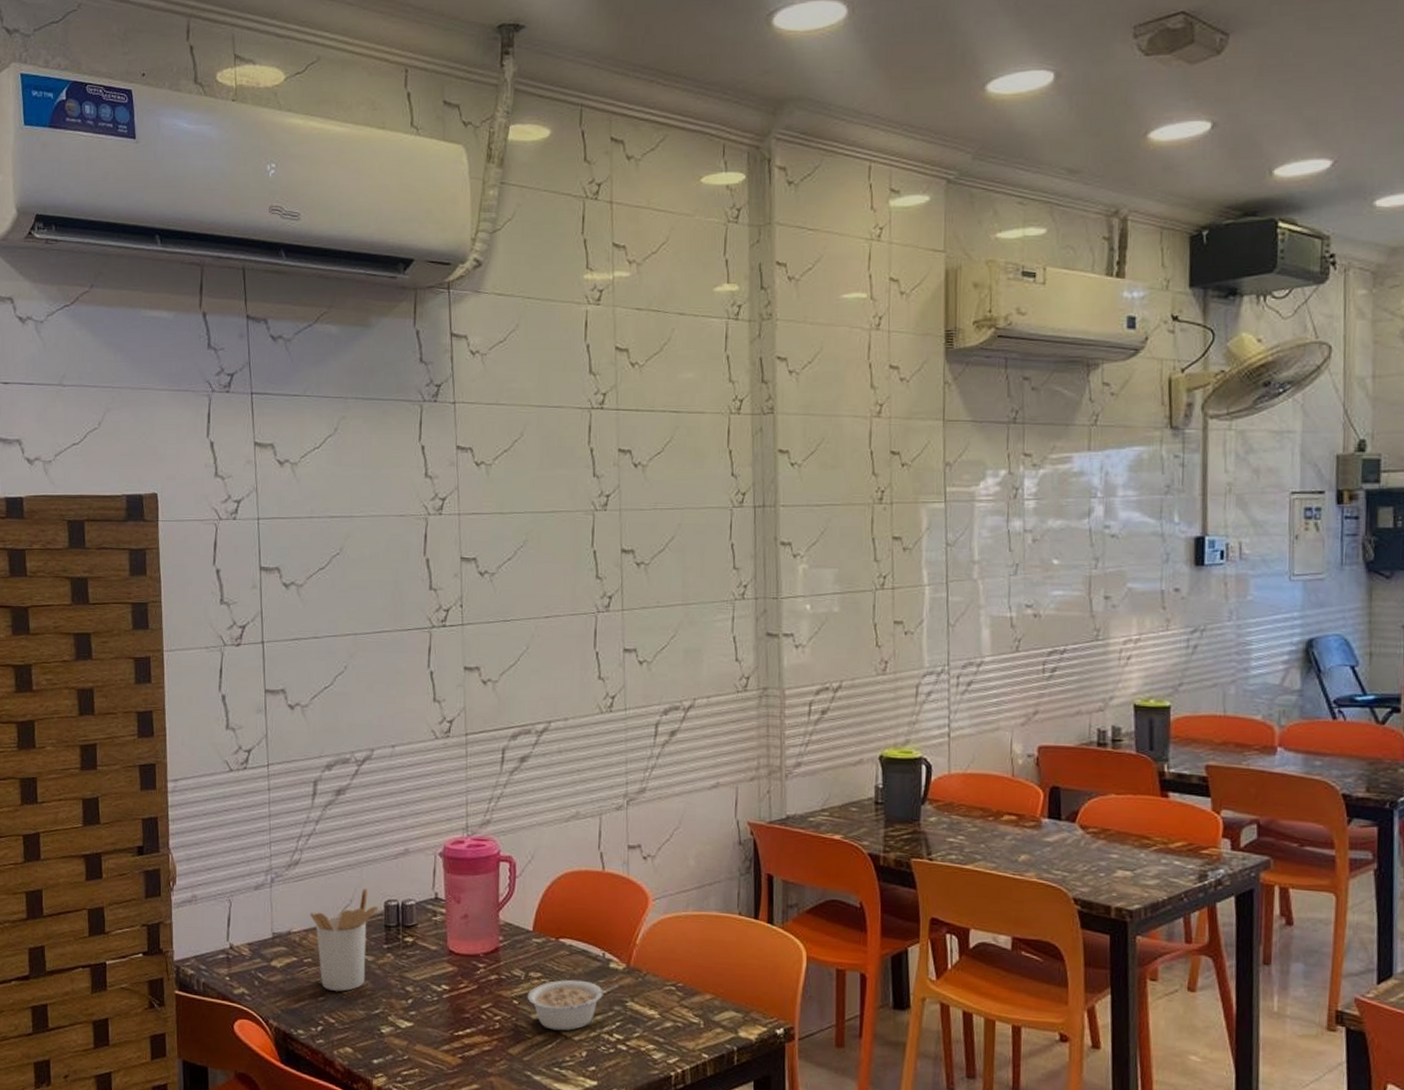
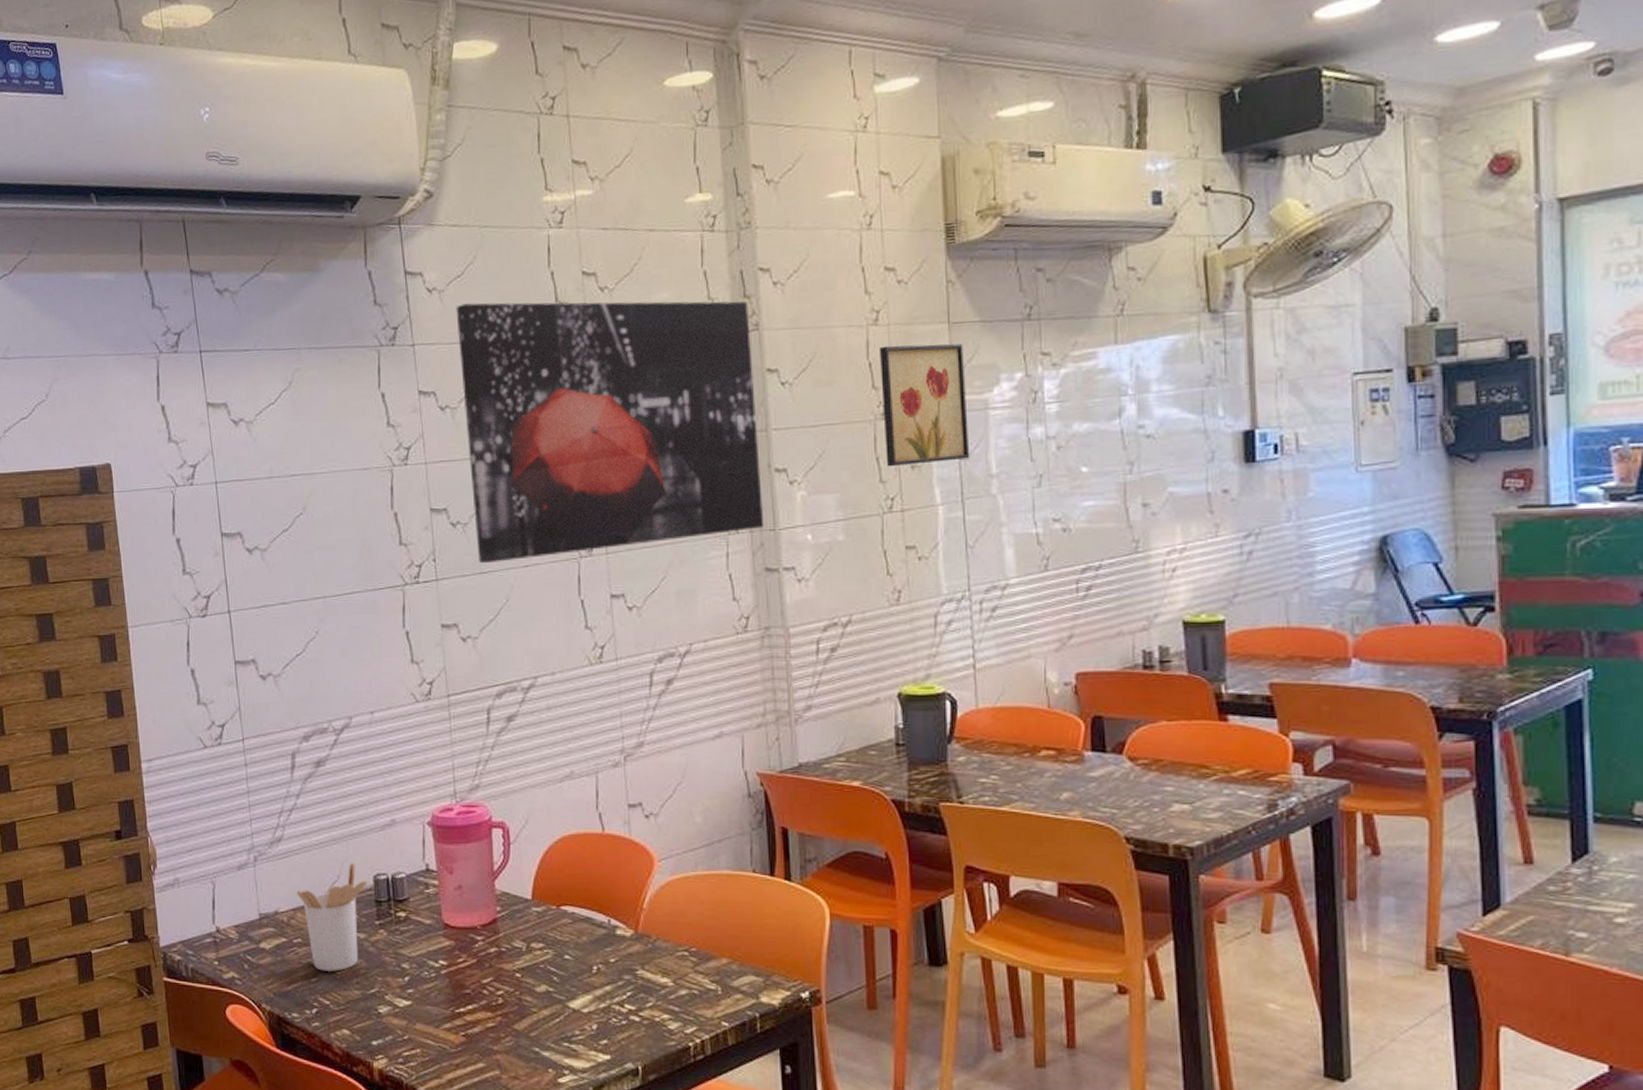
wall art: none [496,368,768,613] -> present [456,301,765,564]
legume: present [527,979,619,1031] -> none [530,949,628,1004]
wall art: none [880,437,956,548] -> present [878,343,970,467]

